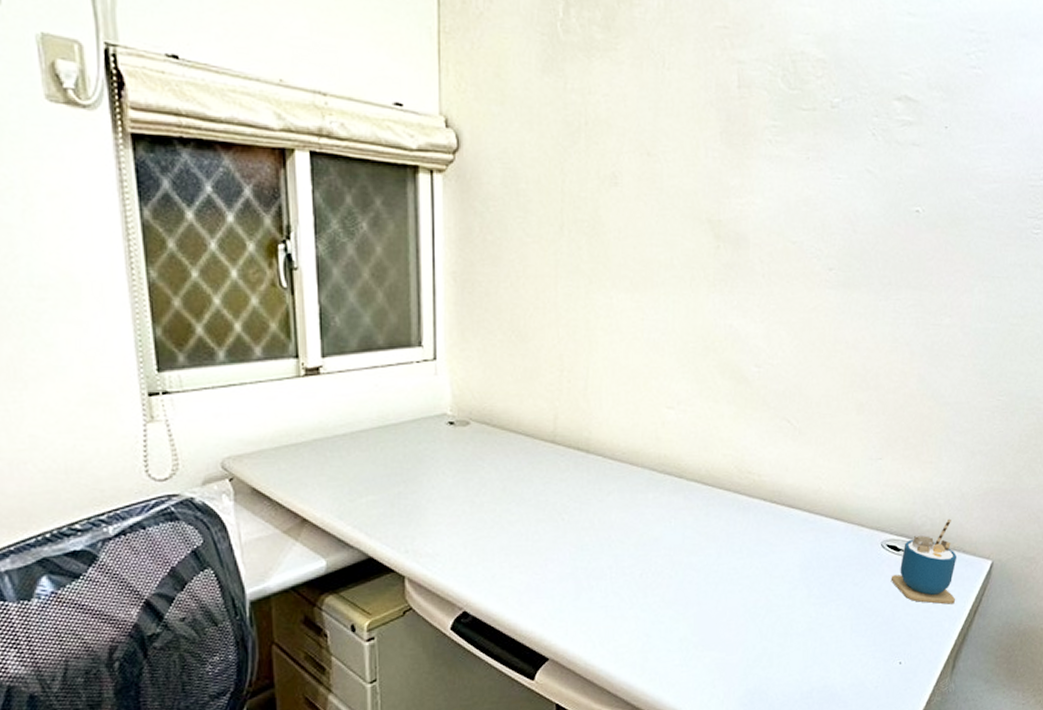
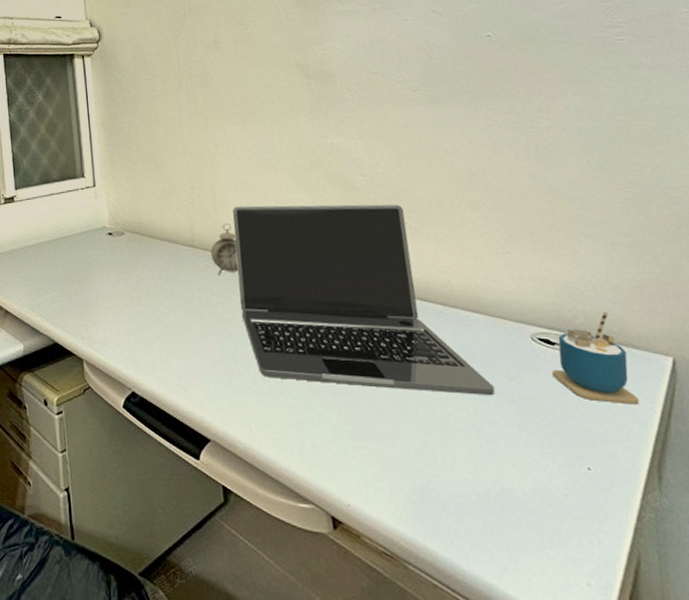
alarm clock: none [575,416,606,478] -> present [211,223,239,276]
laptop: none [600,395,839,602] -> present [233,204,495,396]

